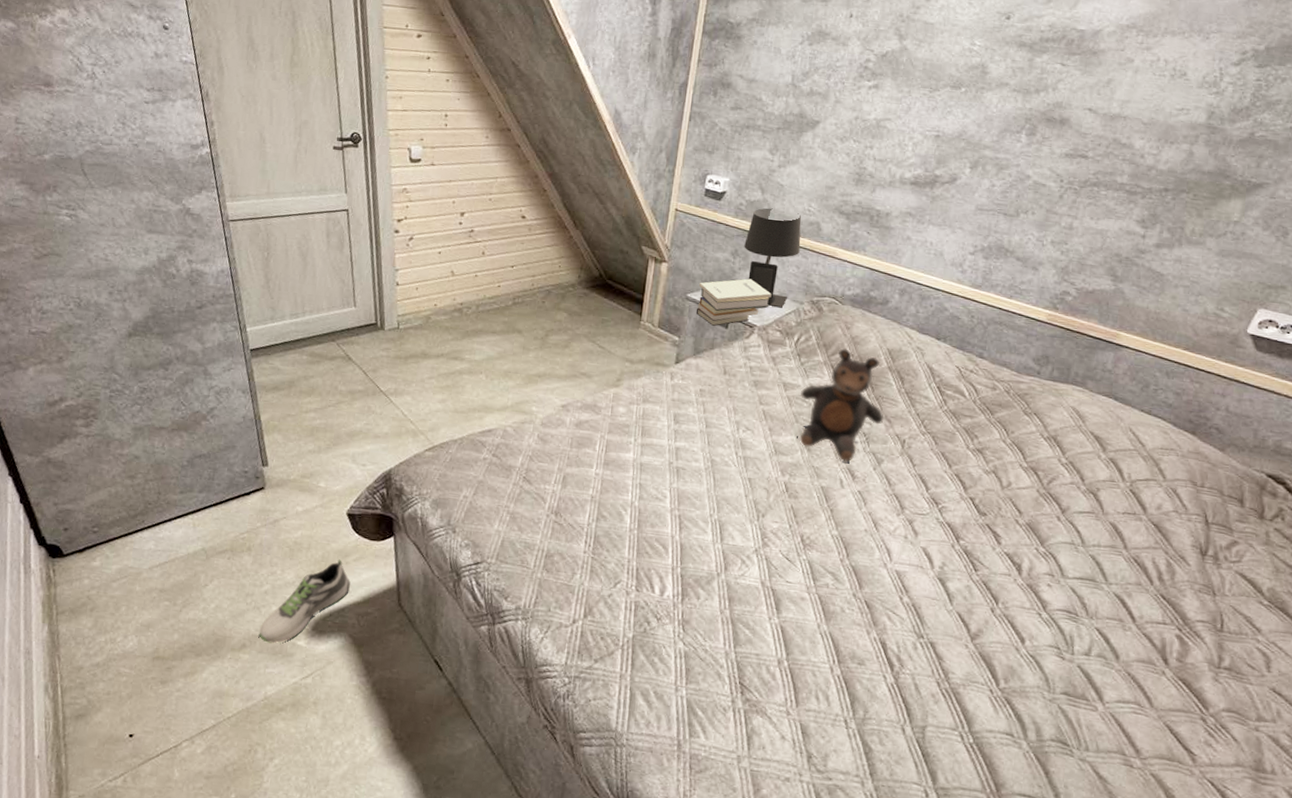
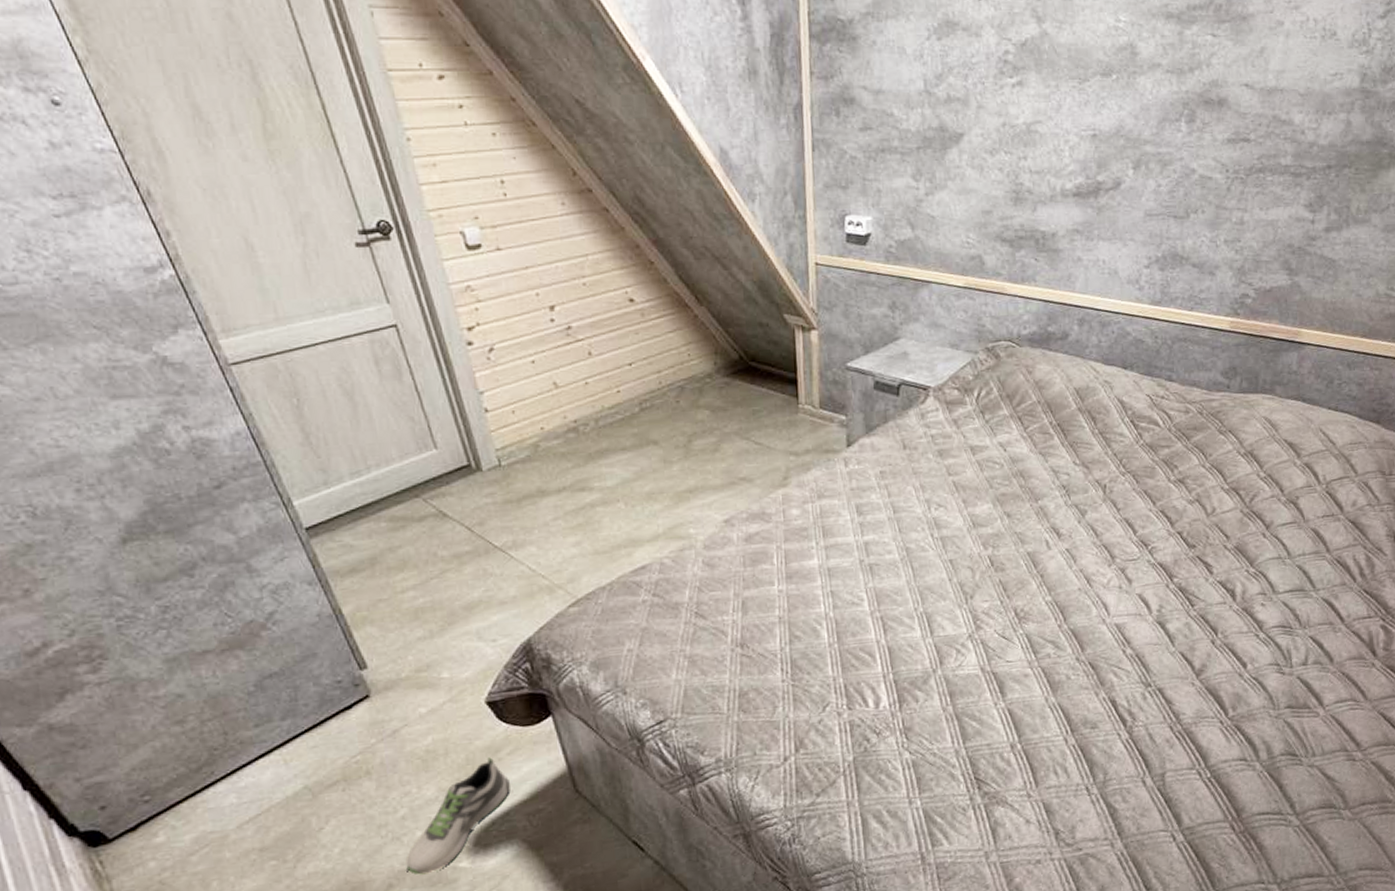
books: present [695,278,772,327] -> none [859,333,942,397]
table lamp: present [744,208,802,308] -> none [901,246,965,362]
teddy bear: present [799,348,884,462] -> none [991,396,1082,521]

